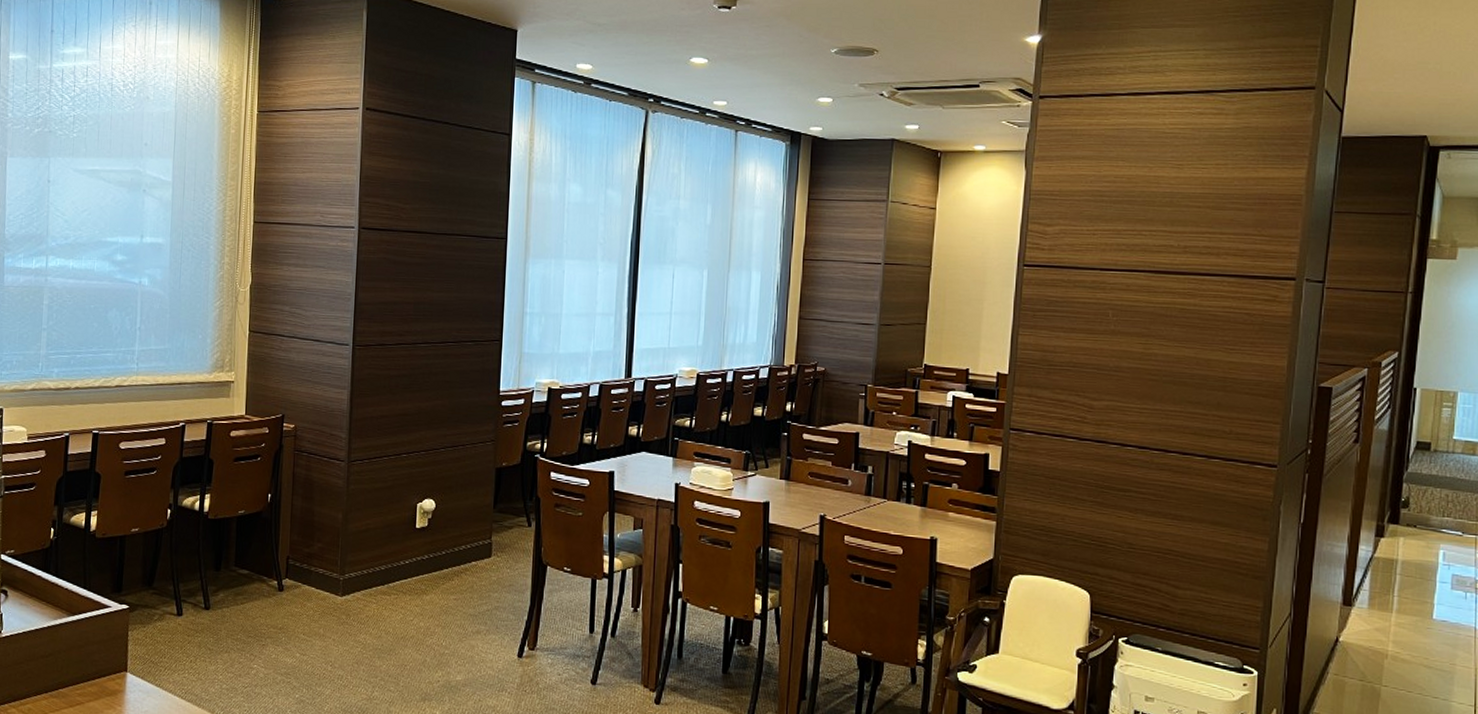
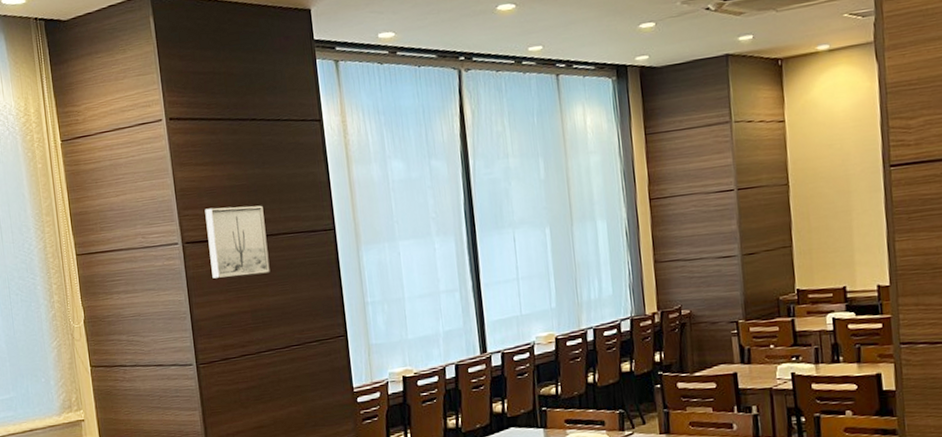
wall art: none [382,199,442,269] -> present [205,205,270,279]

